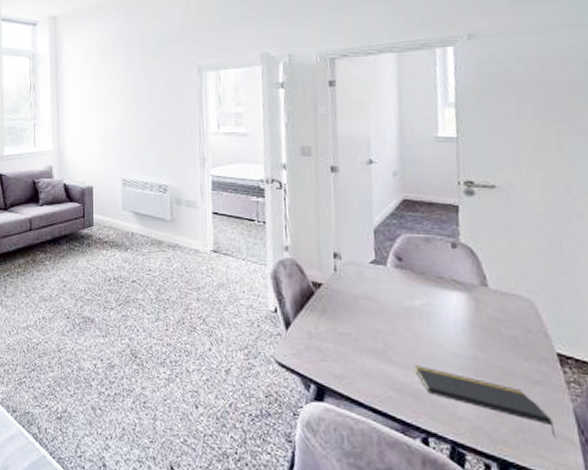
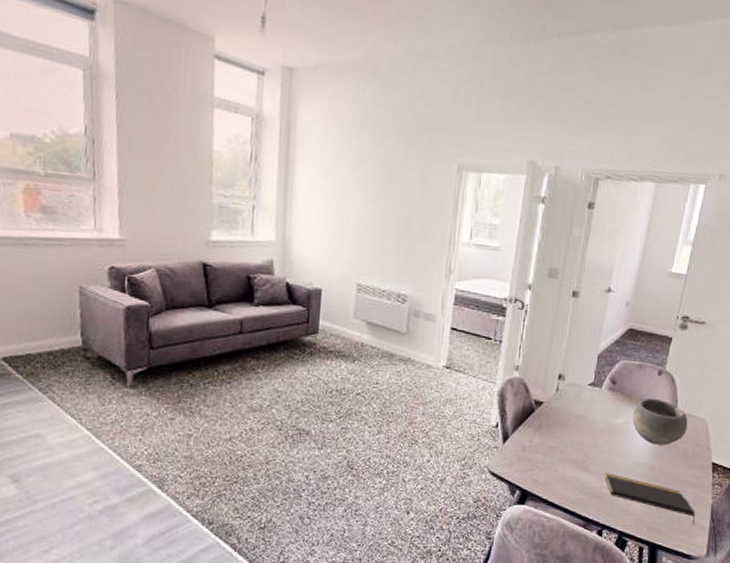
bowl: none [431,275,509,331] -> present [632,398,688,445]

